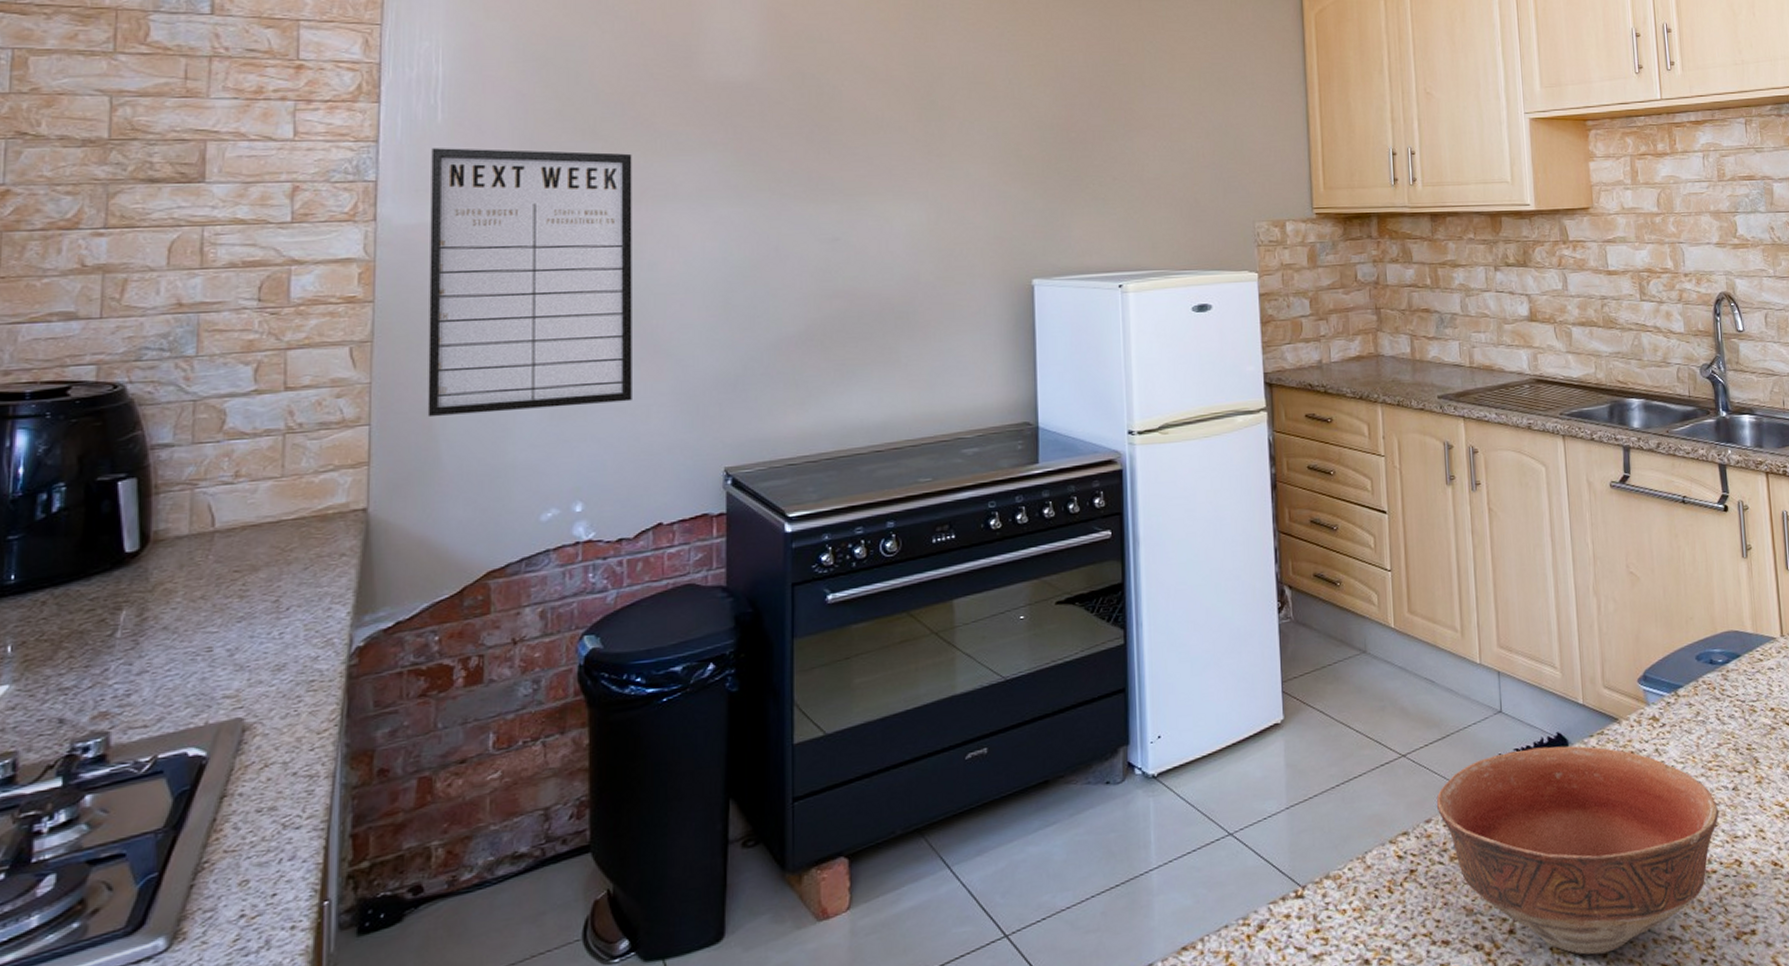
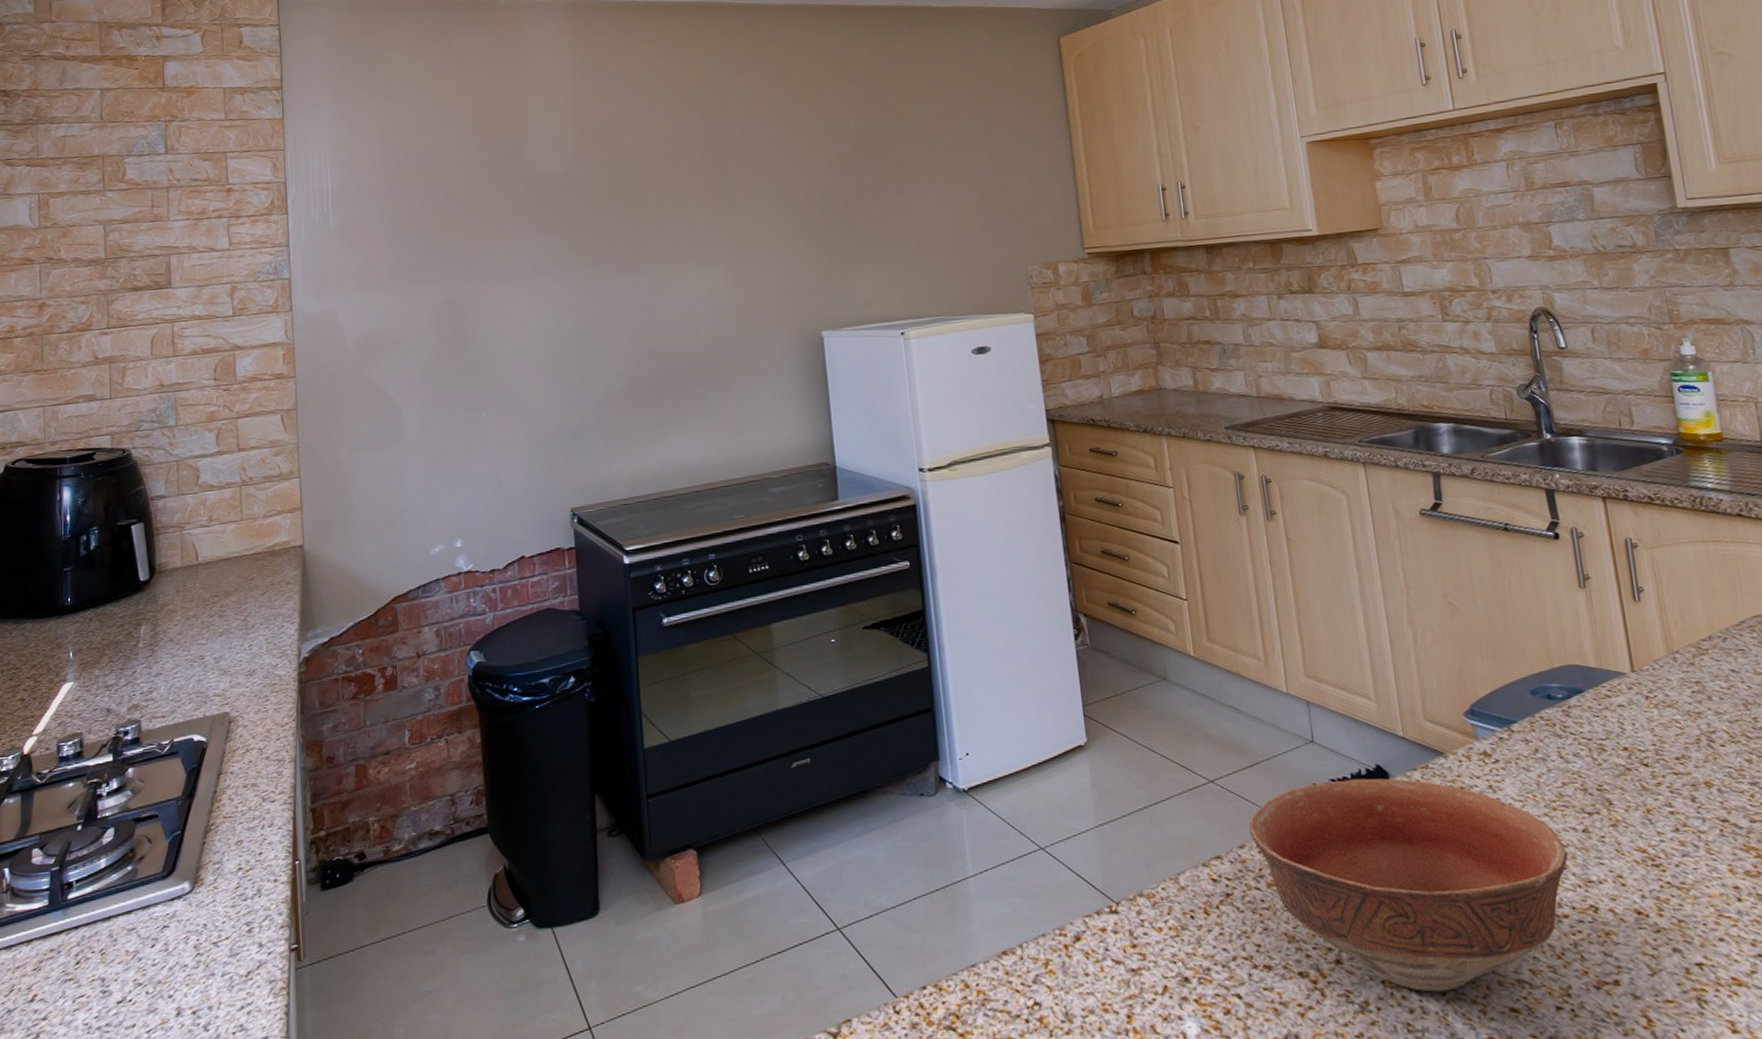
writing board: present [427,148,632,418] -> none [328,241,494,470]

